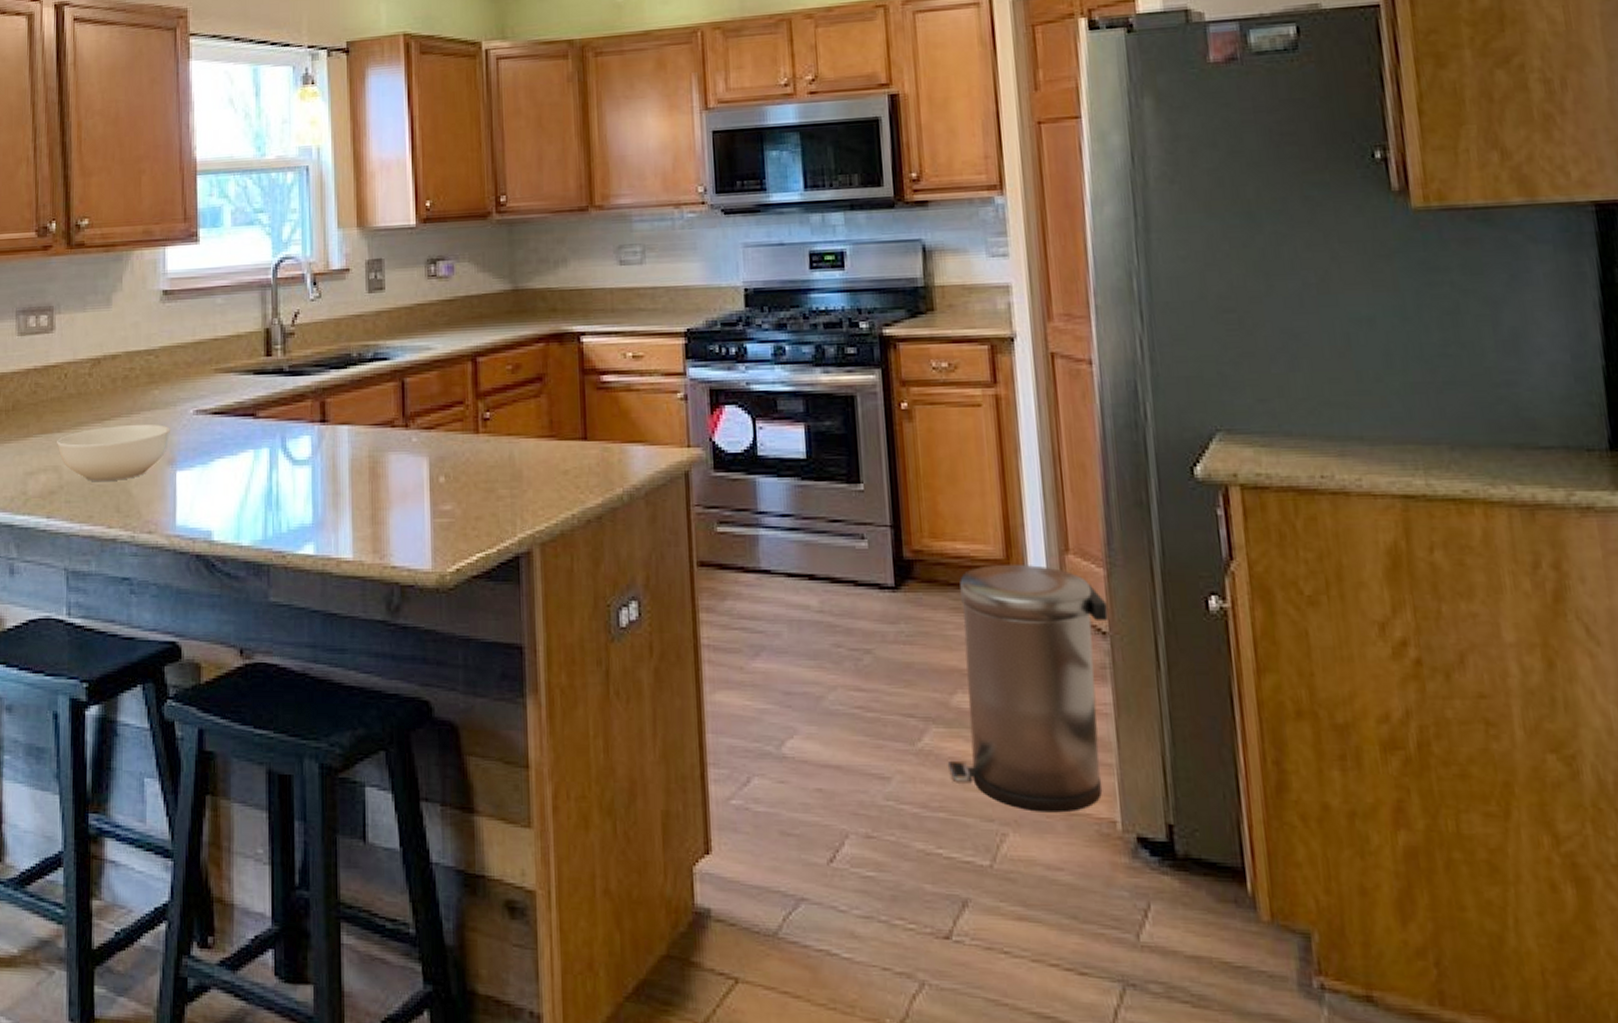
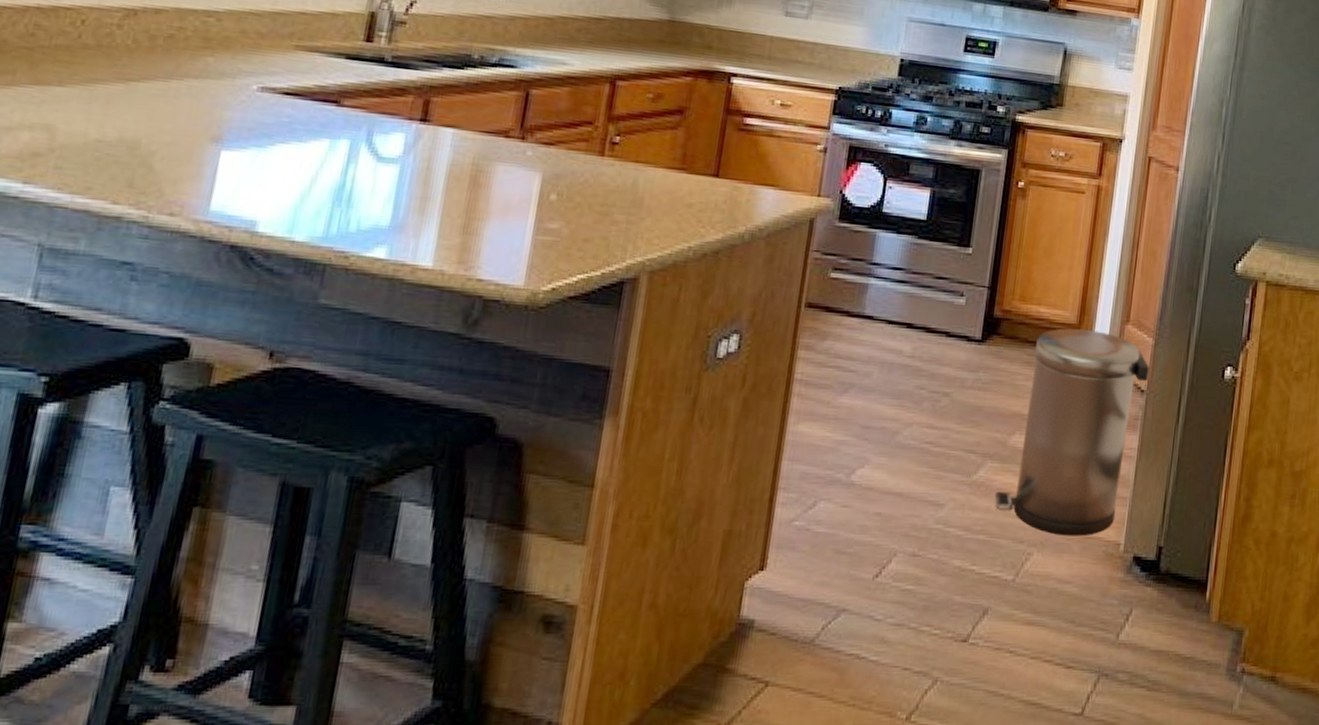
bowl: present [56,424,170,482] -> none [53,88,222,152]

